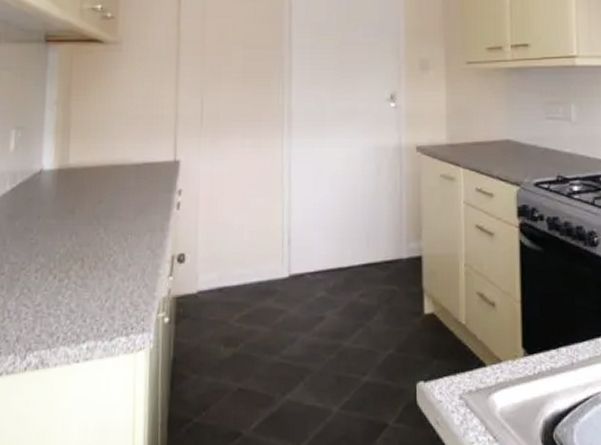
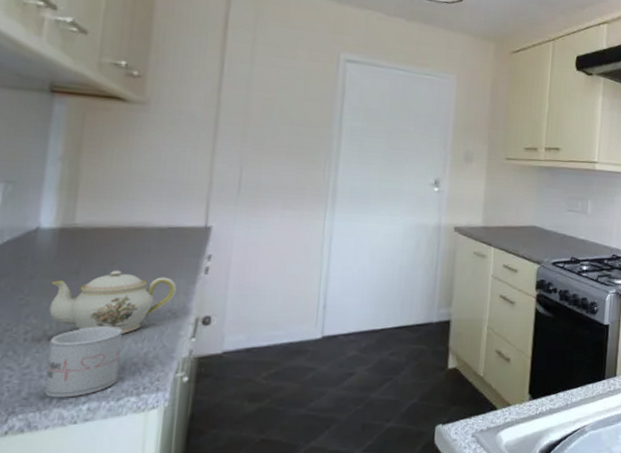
mug: none [52,264,111,336] -> present [44,326,122,398]
teapot: none [53,208,154,272] -> present [49,270,177,334]

